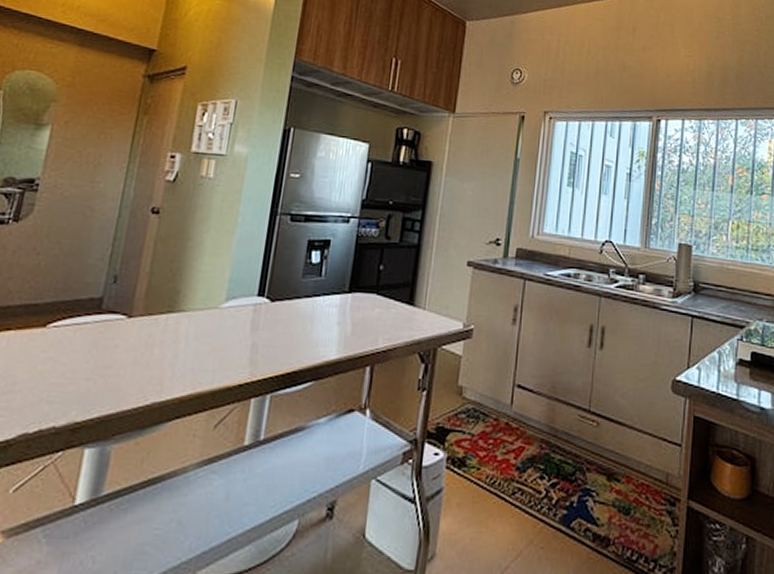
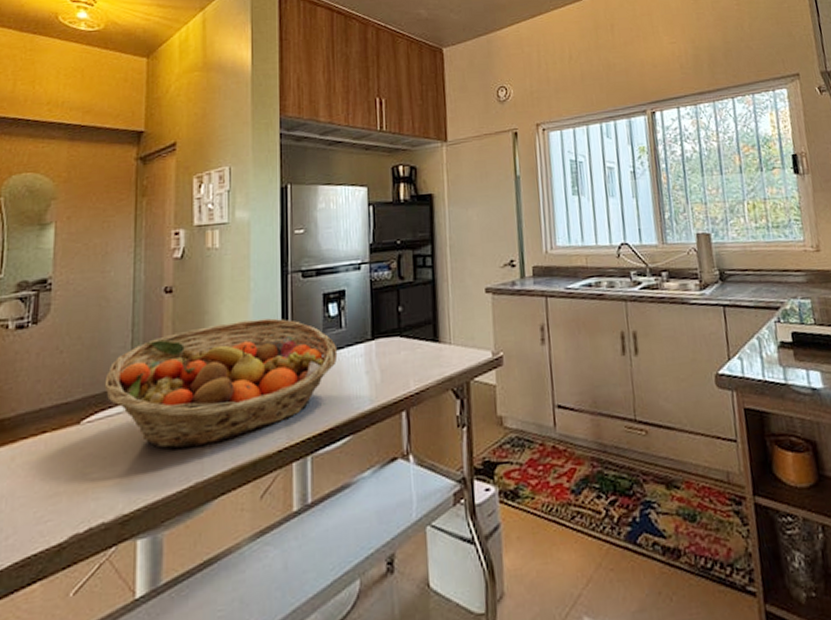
fruit basket: none [75,252,314,369] -> present [104,318,338,450]

